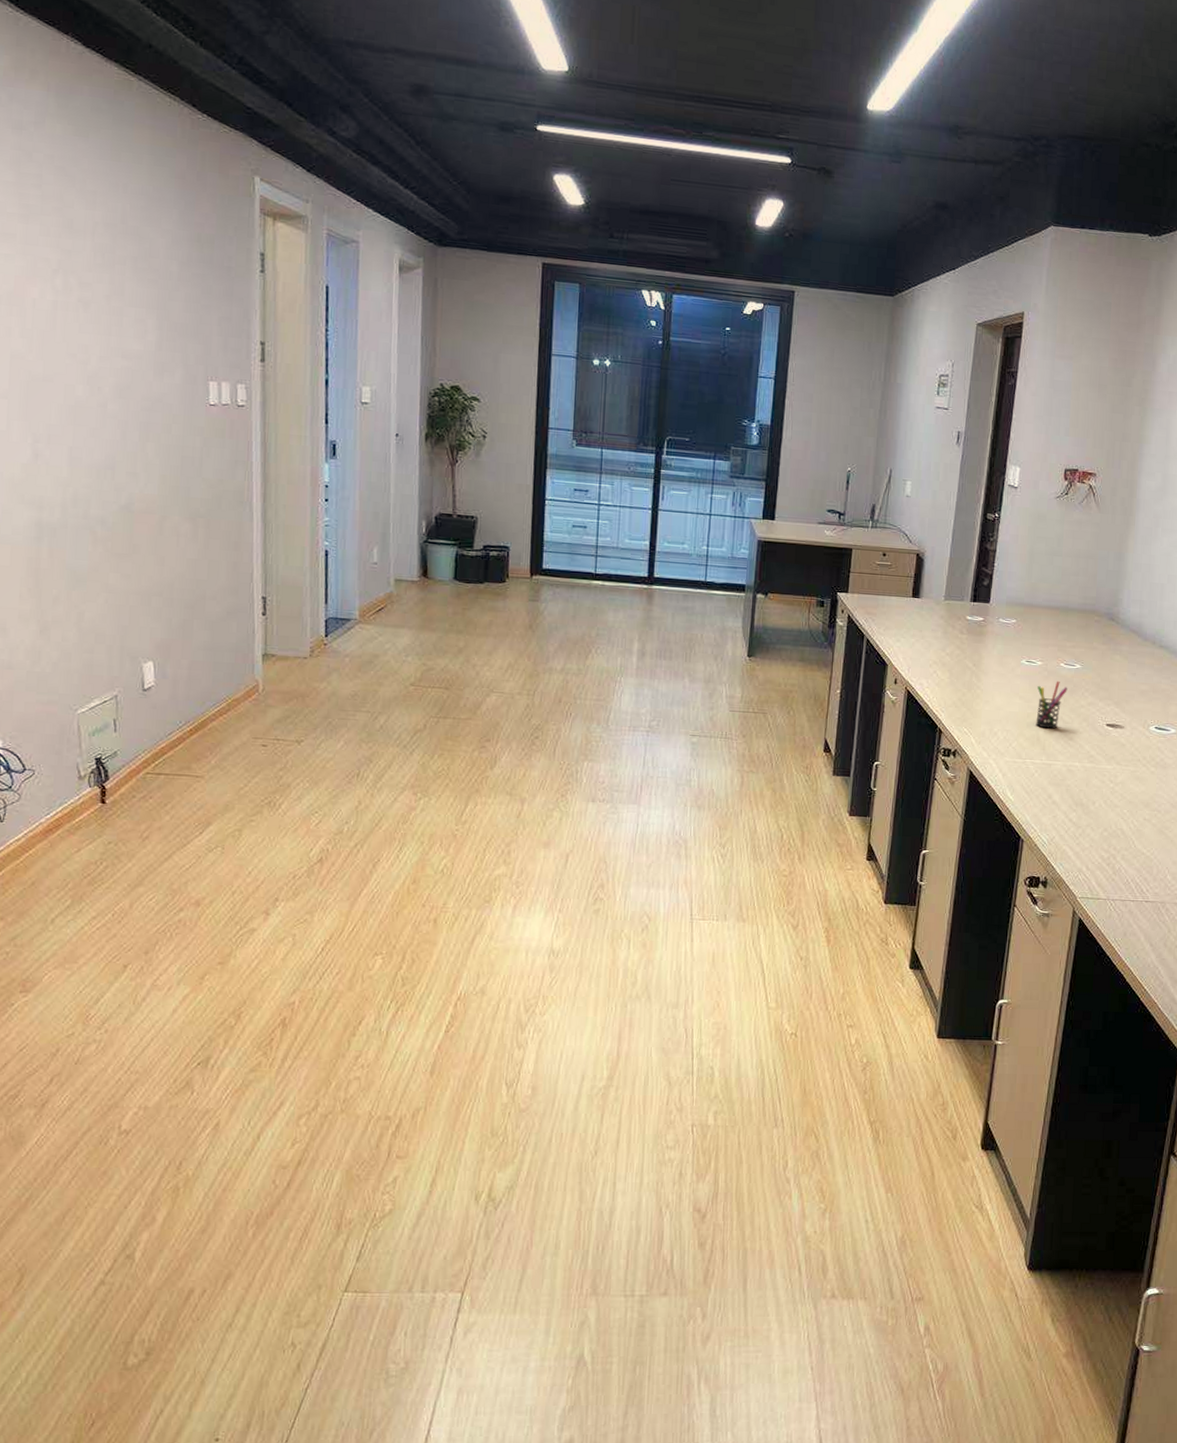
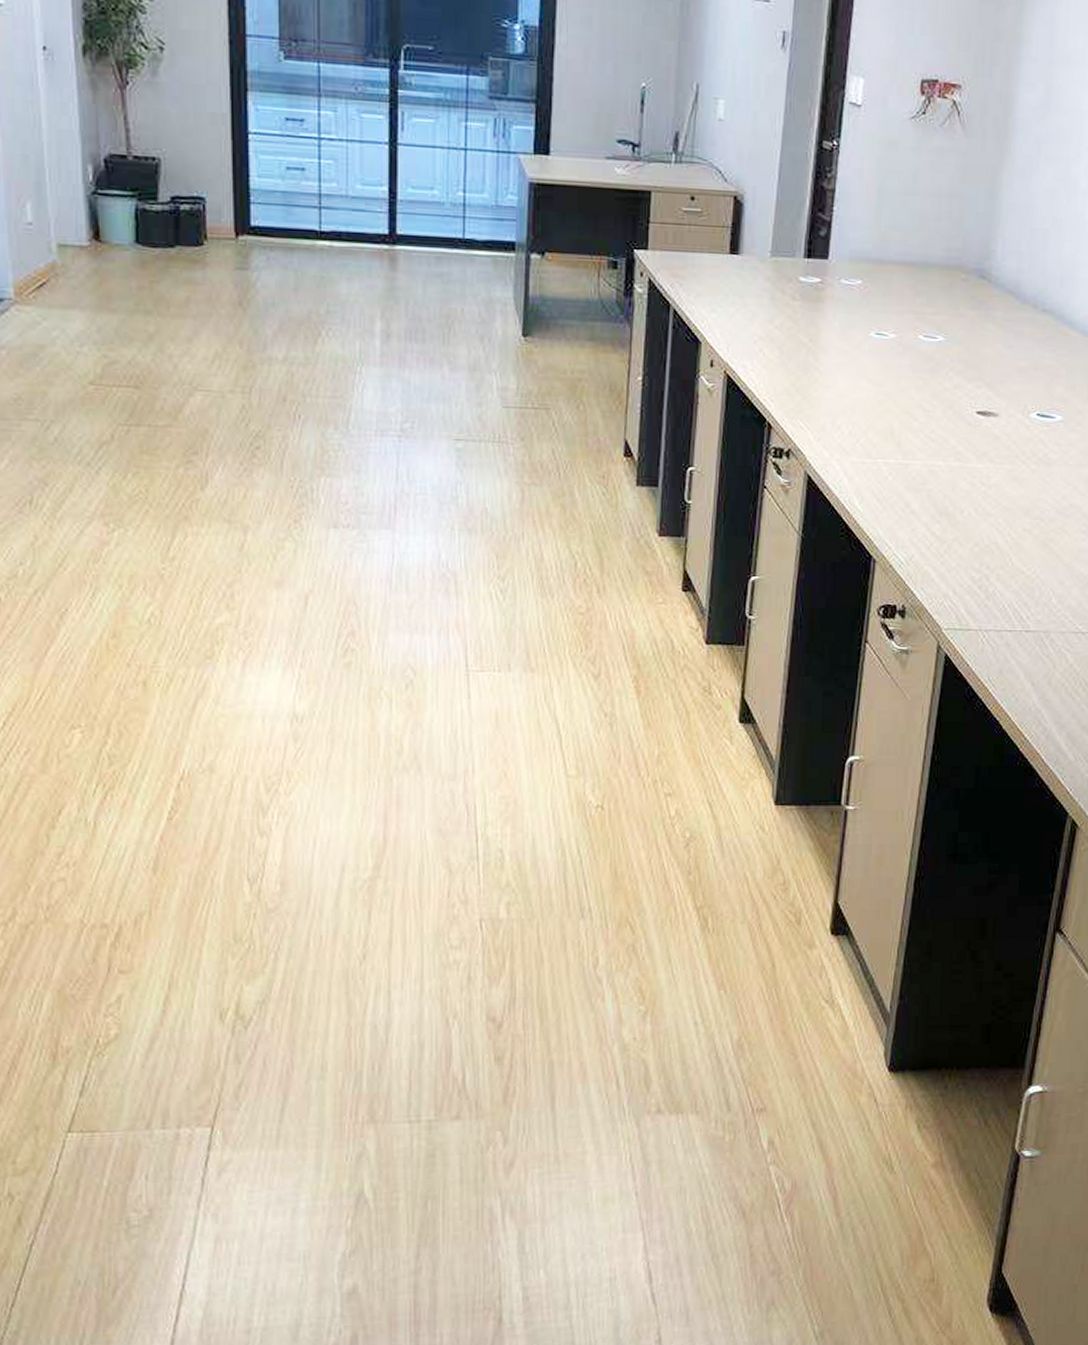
pen holder: present [1035,680,1068,729] -> none [888,357,928,419]

